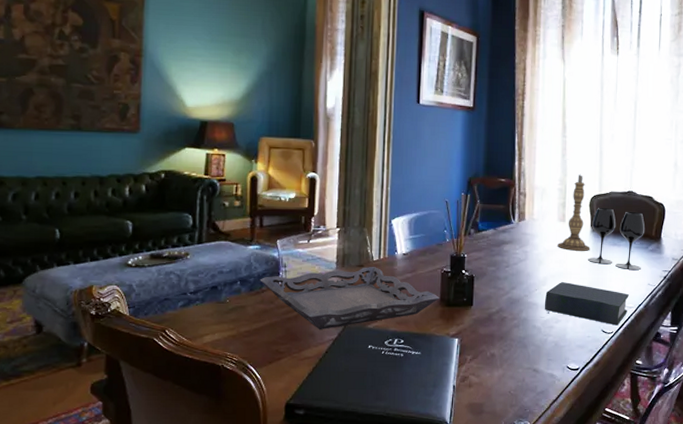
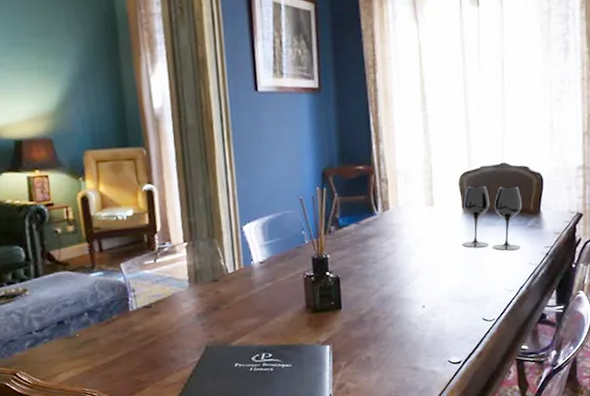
tray: present [260,267,440,329] -> none [108,280,305,353]
book: present [544,282,629,326] -> none [418,271,509,312]
candlestick: present [558,173,590,251] -> none [427,150,464,237]

